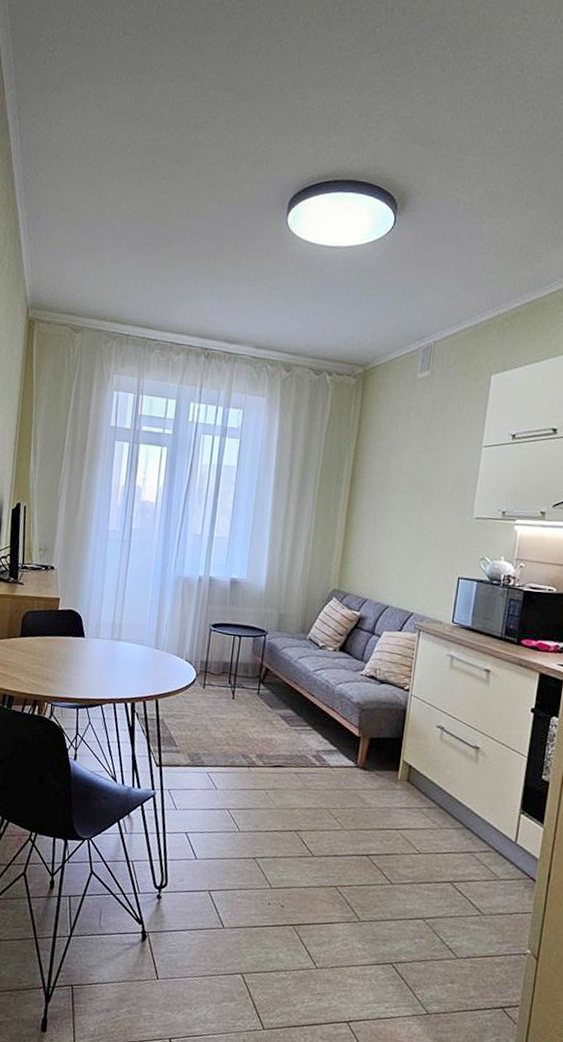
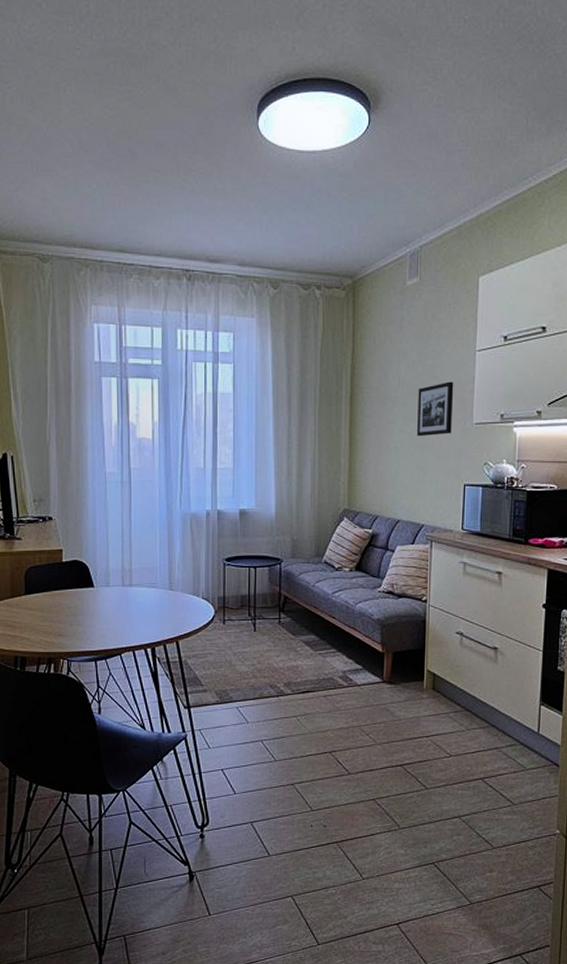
picture frame: none [415,474,457,526] -> present [417,381,454,437]

